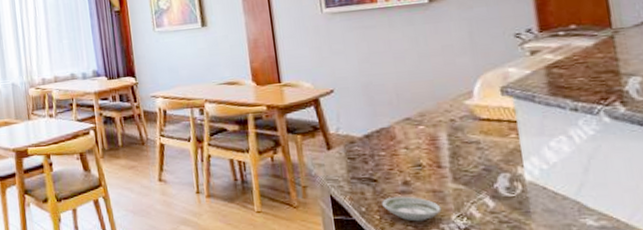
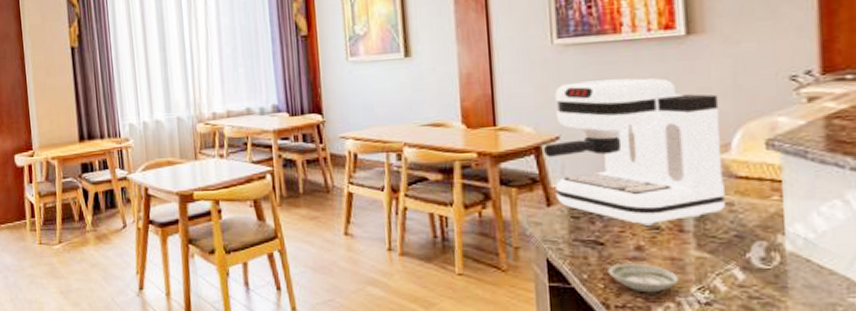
coffee maker: none [320,38,473,165] -> present [542,78,725,227]

